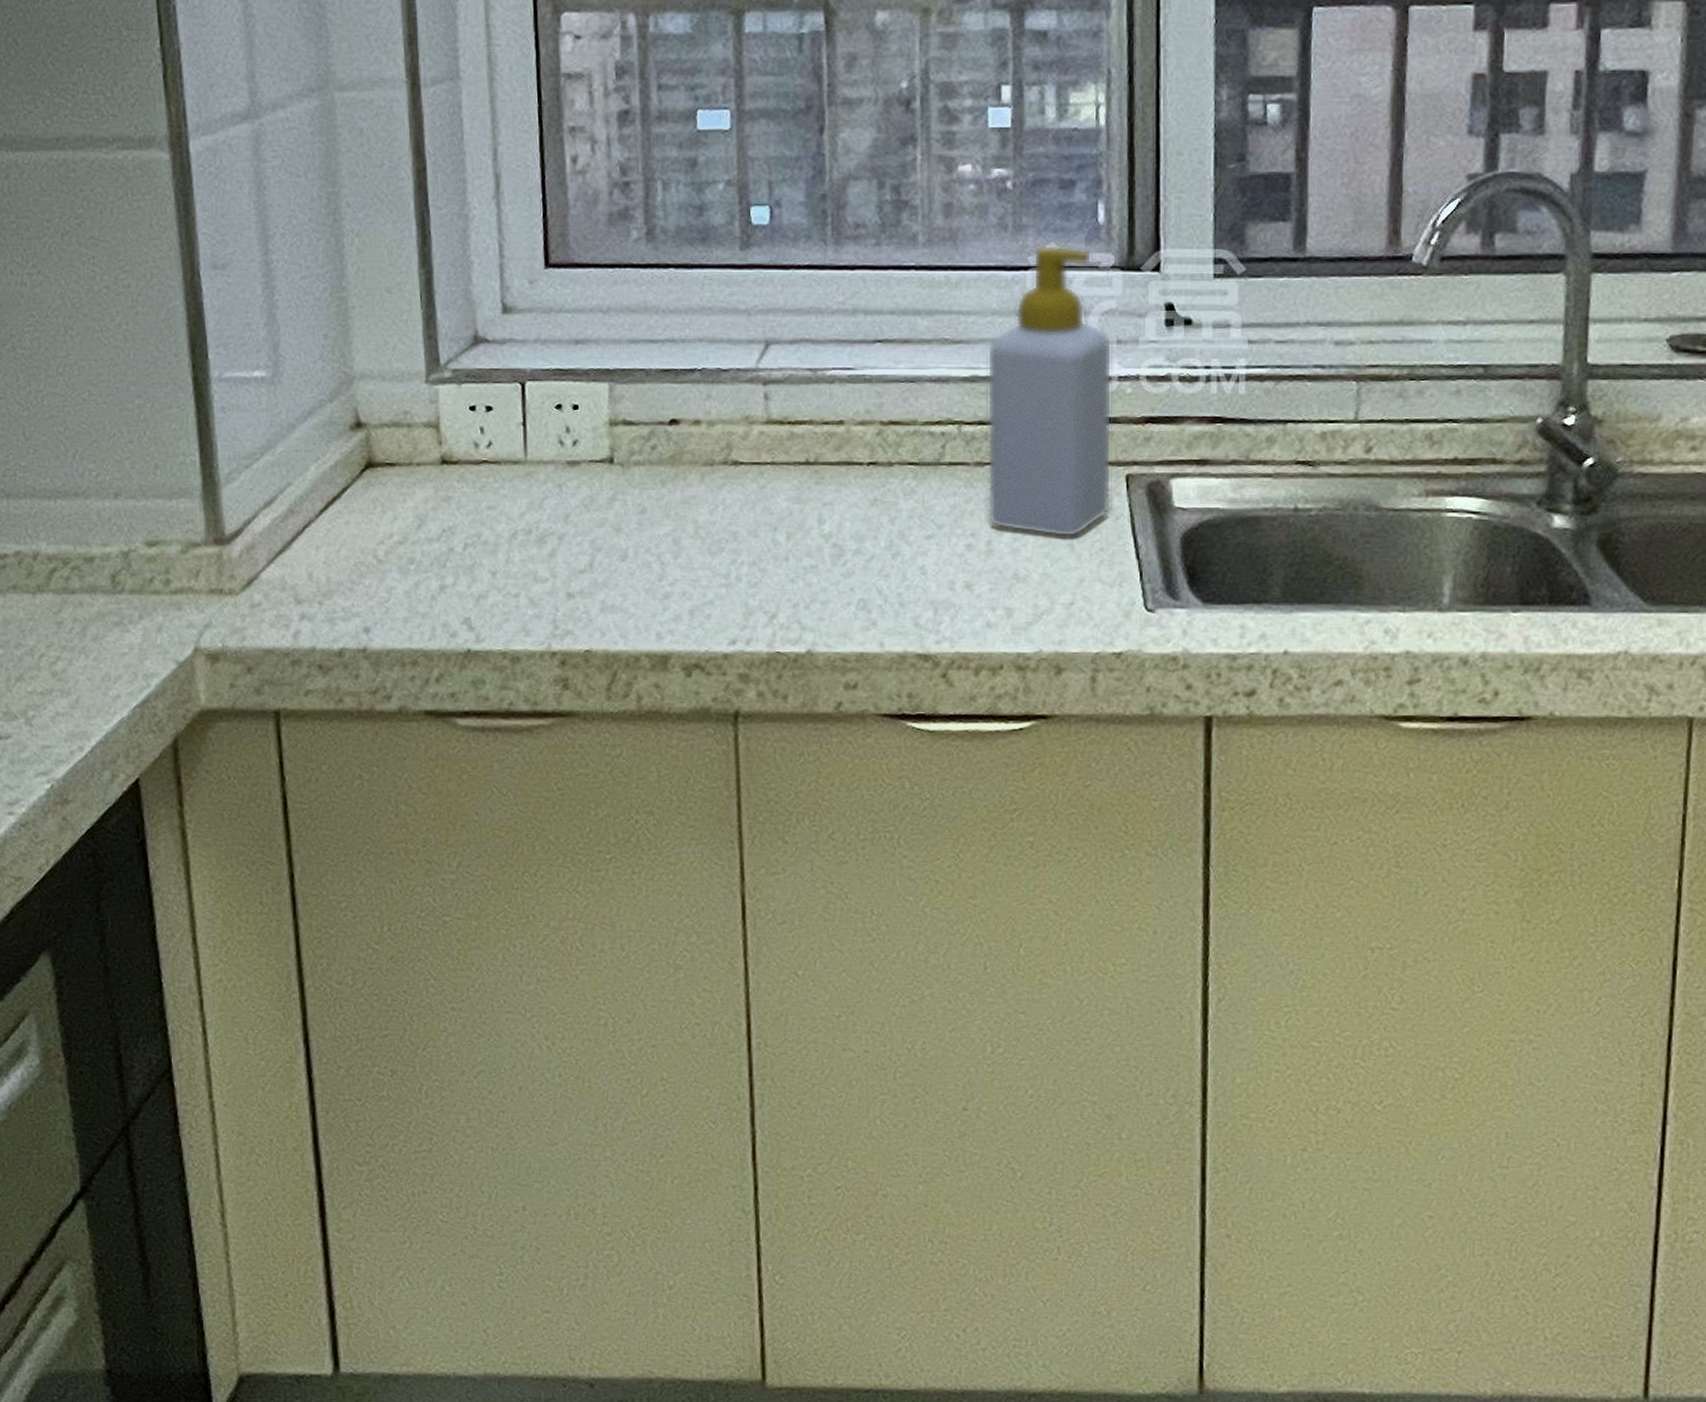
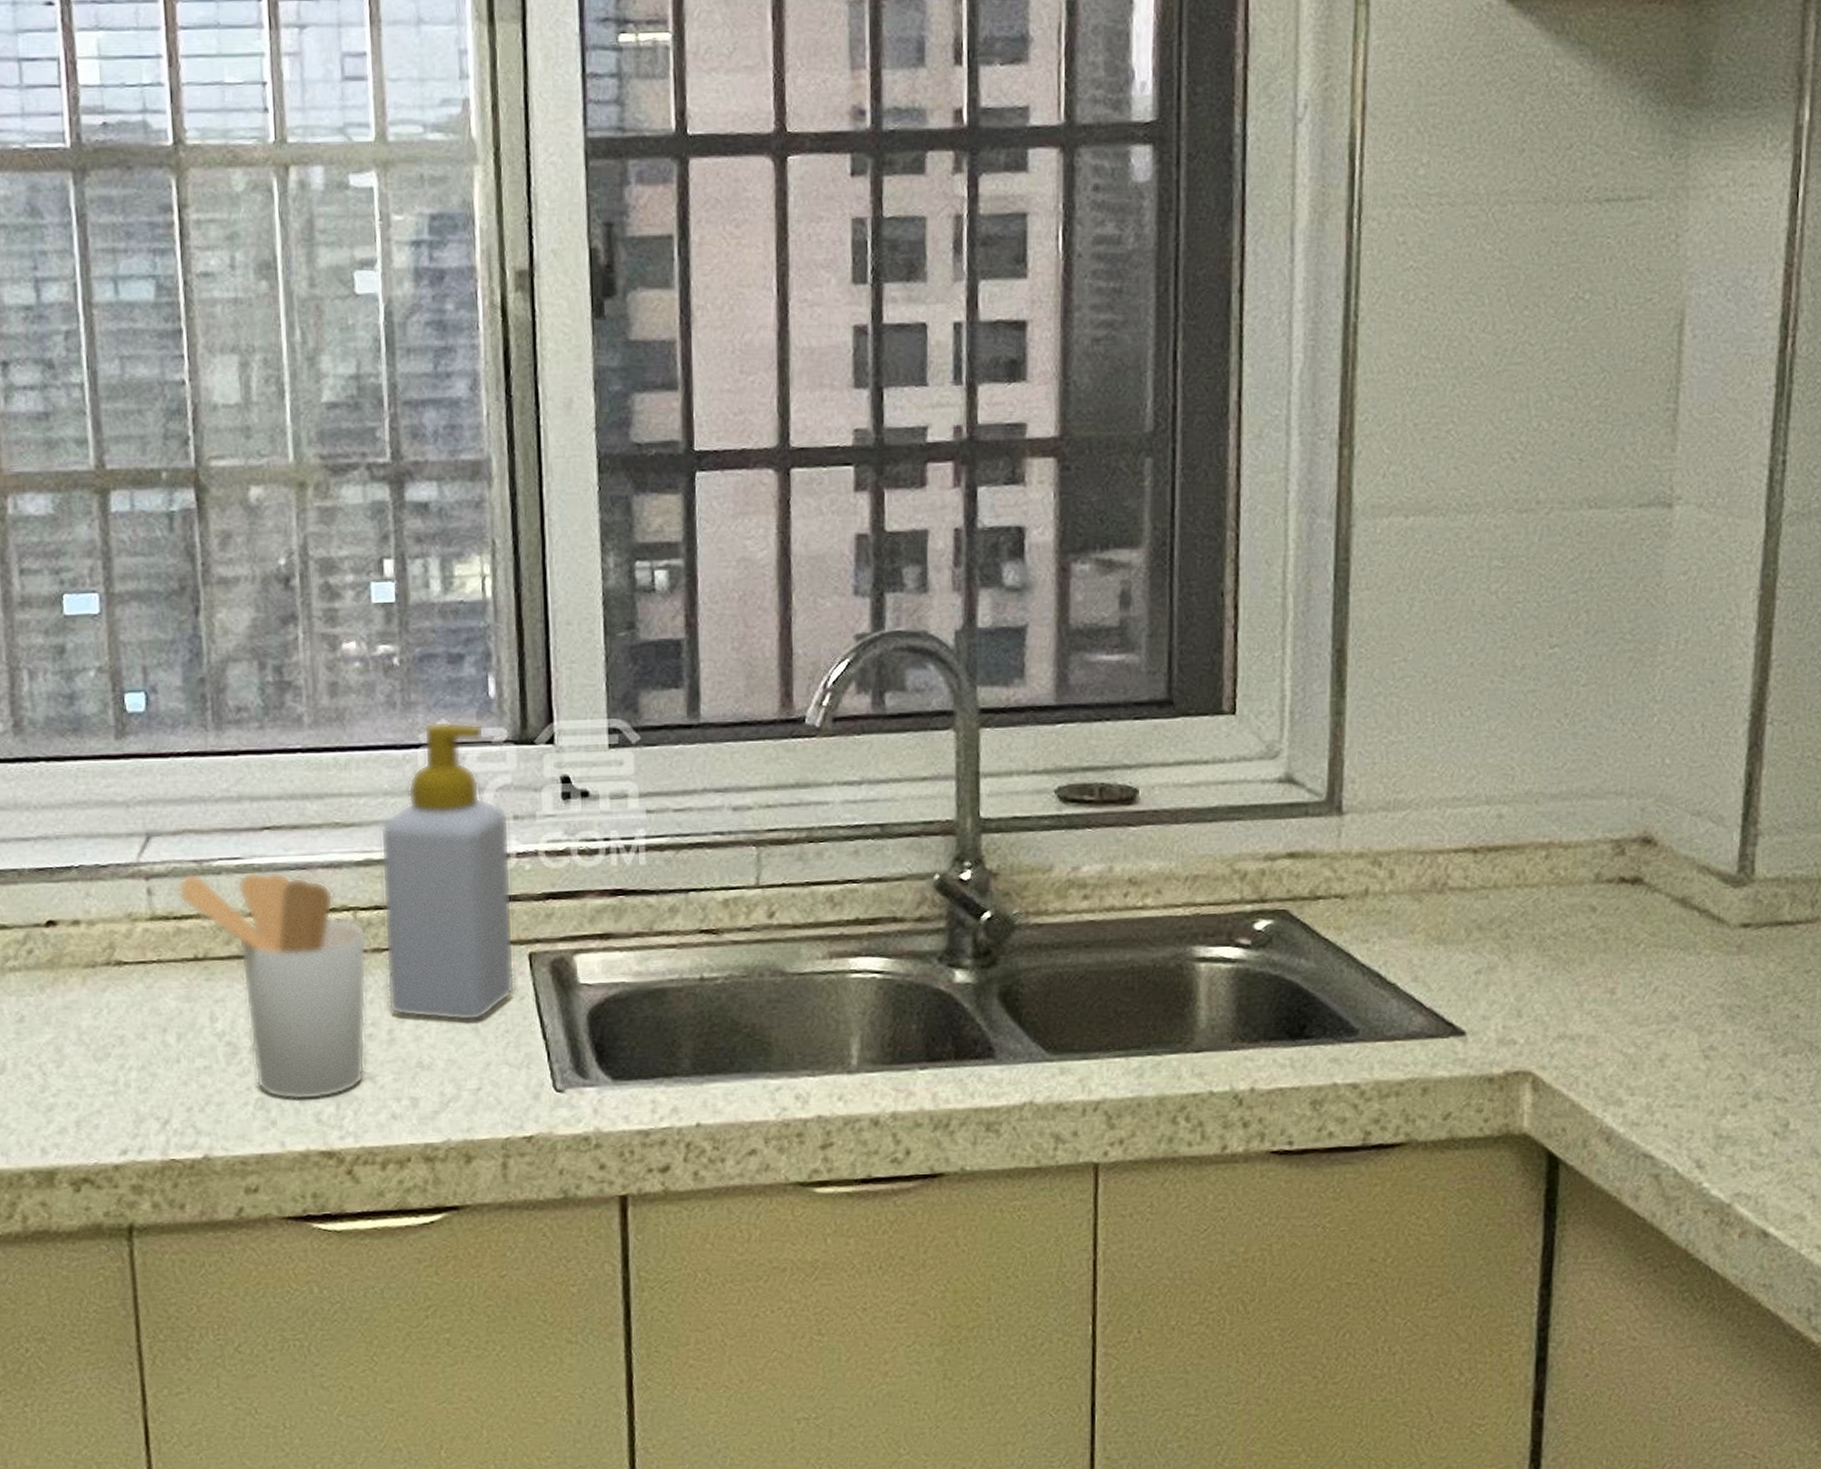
utensil holder: none [792,381,970,604] -> present [177,872,367,1101]

